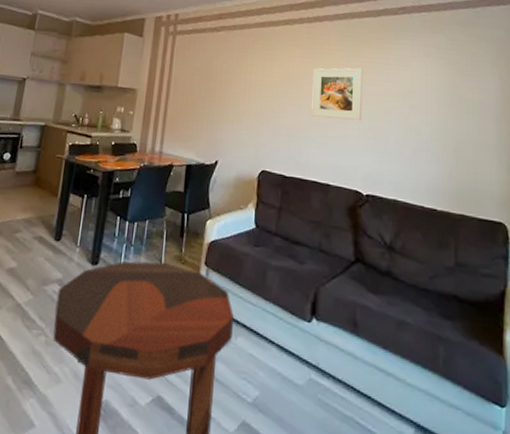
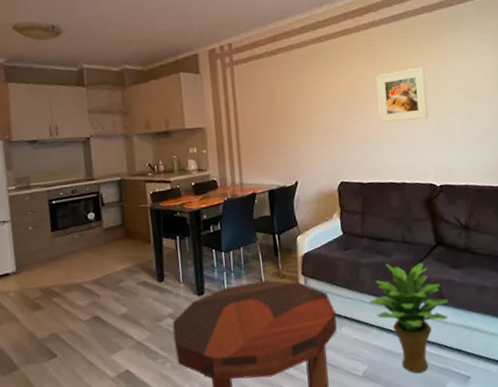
potted plant: none [273,271,362,416] -> present [369,263,449,373]

